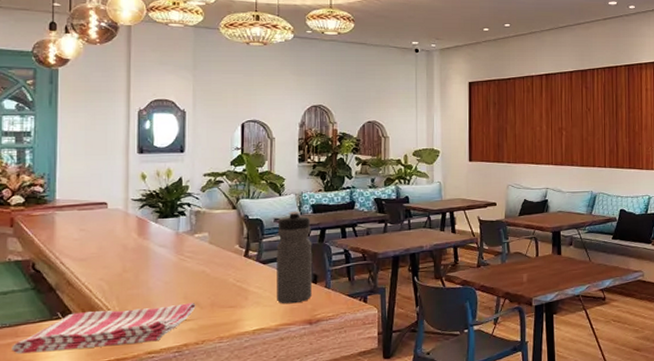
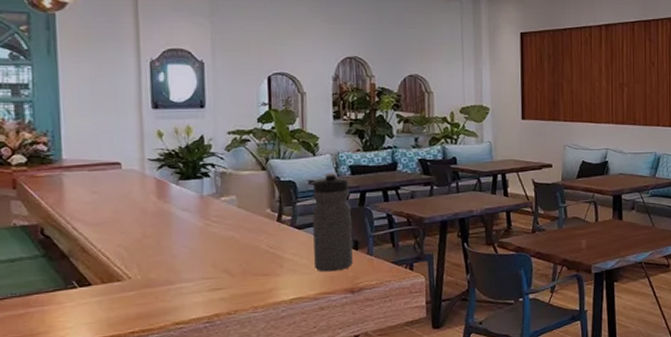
dish towel: present [11,303,196,354] -> none [24,271,226,326]

